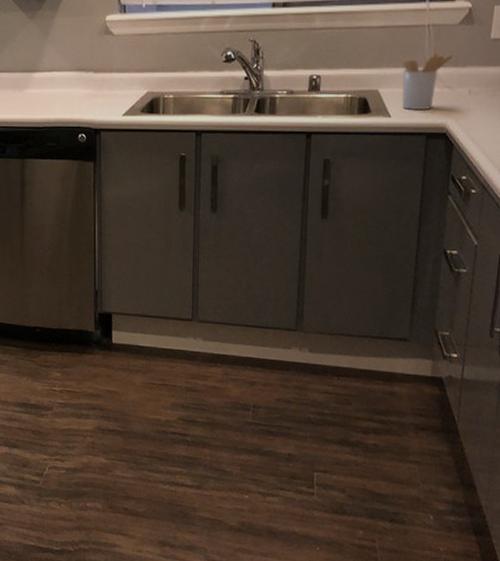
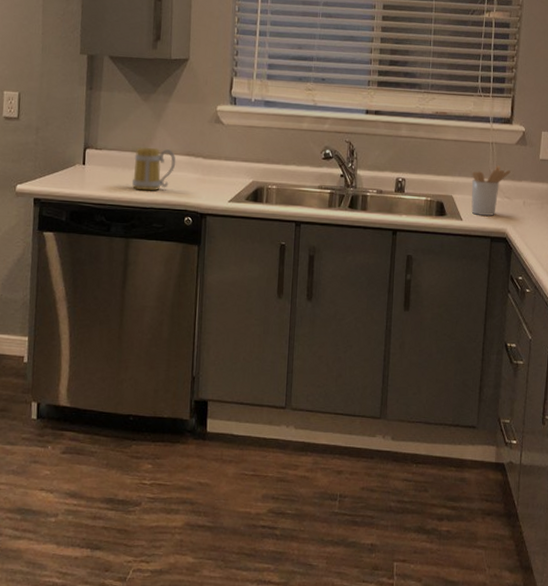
mug: none [23,65,67,111] -> present [131,147,176,191]

